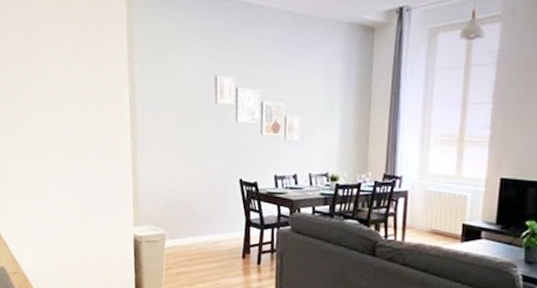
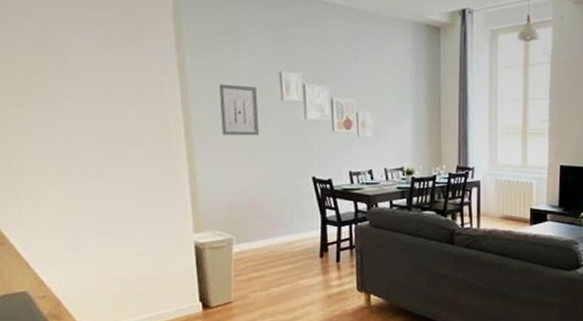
wall art: none [161,88,195,138] -> present [220,84,260,136]

